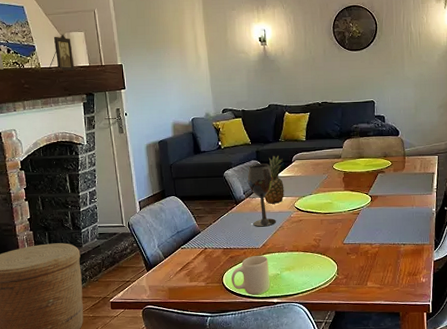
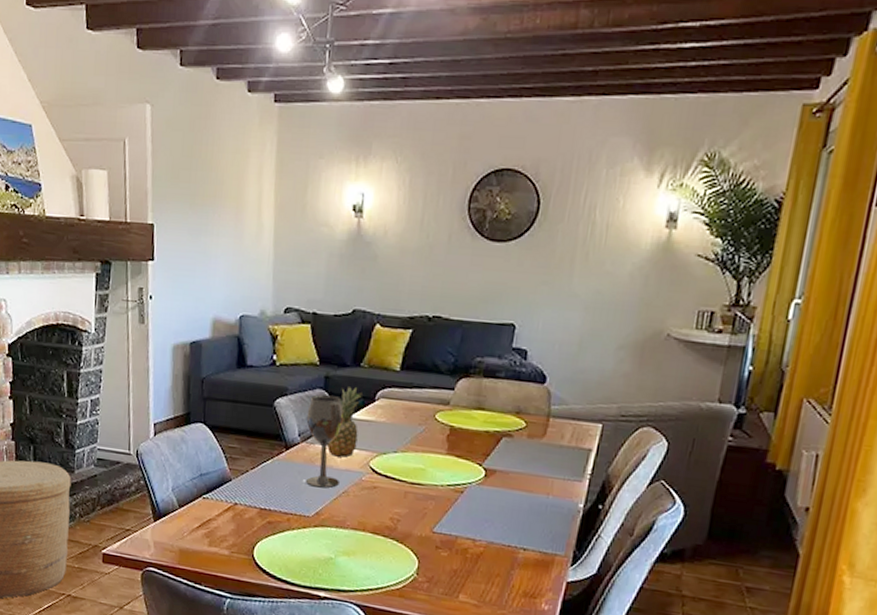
photo frame: present [48,34,75,72] -> none [55,170,90,226]
cup: present [231,255,270,295] -> none [265,526,320,582]

